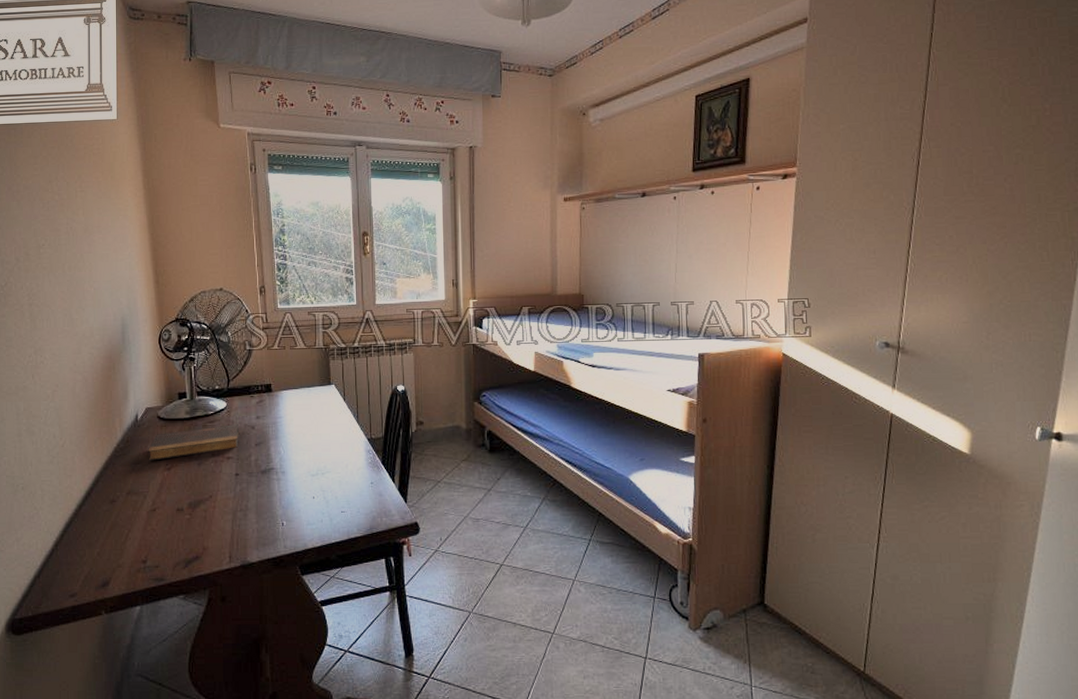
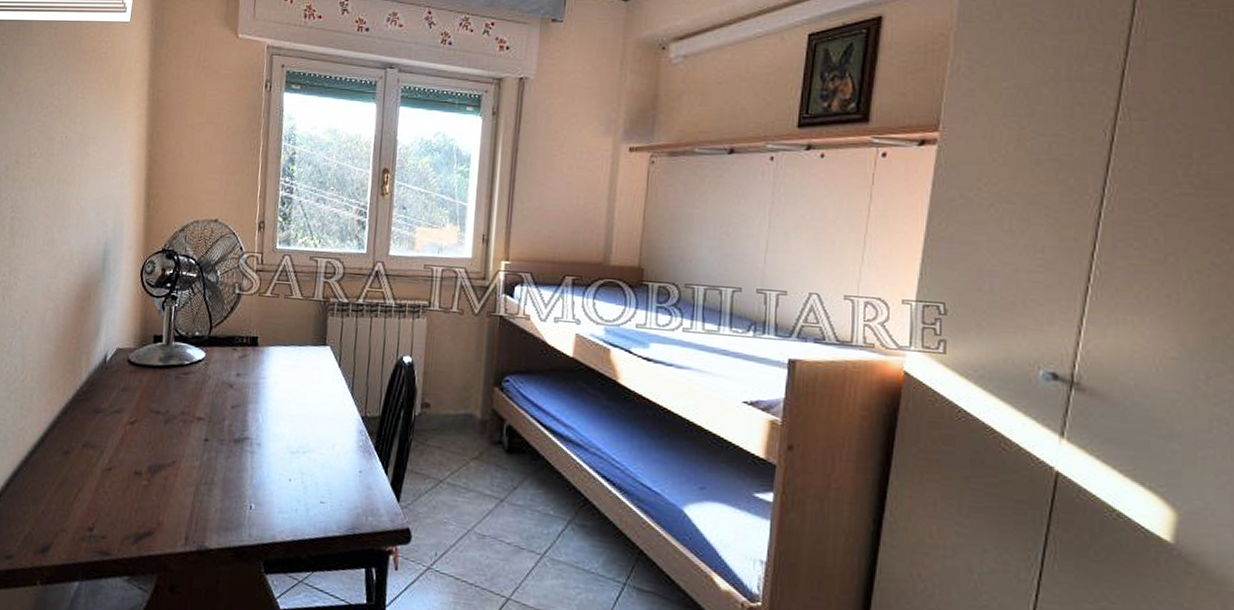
book: present [148,424,239,461] -> none [111,379,215,412]

